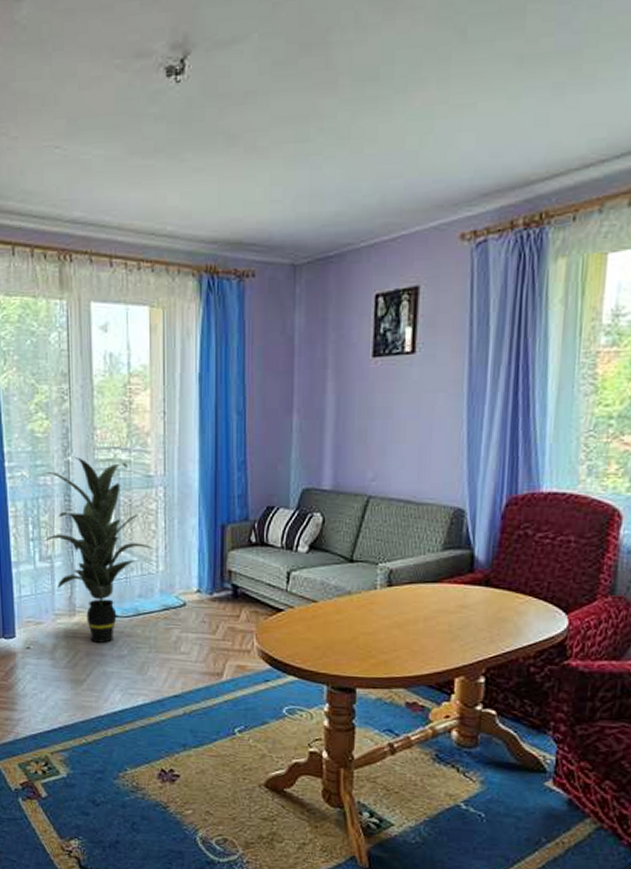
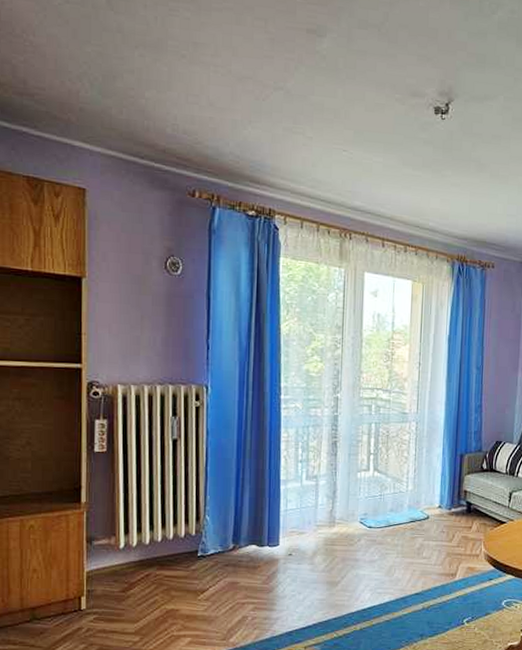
indoor plant: present [43,456,156,643] -> none [310,393,407,550]

